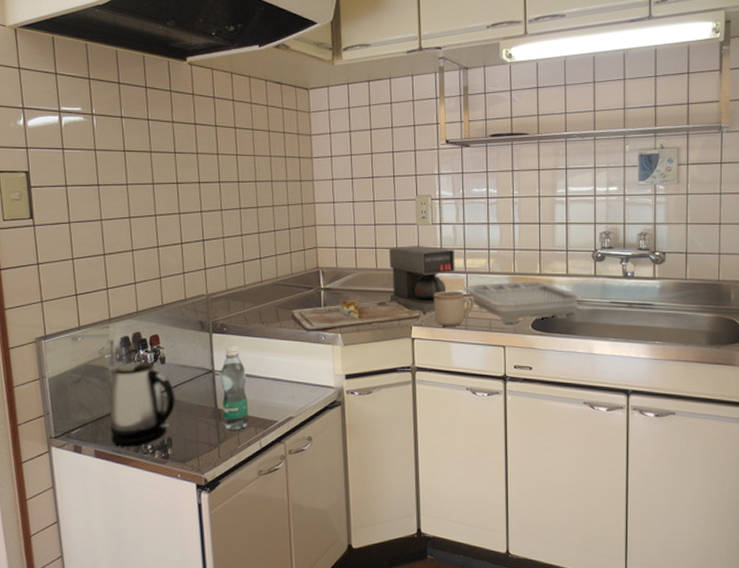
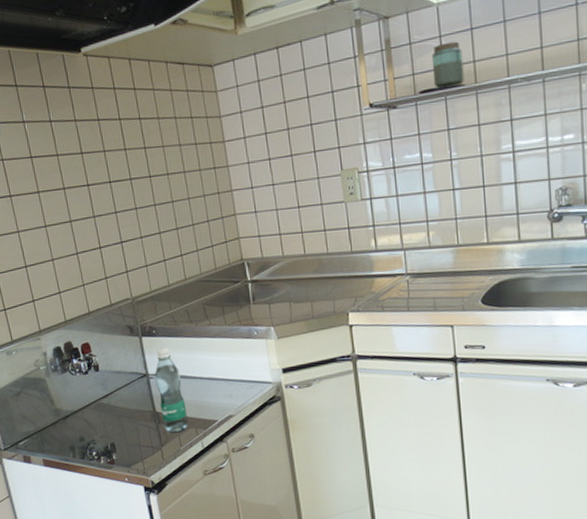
kettle: present [109,361,175,446] -> none [47,370,114,454]
cutting board: present [292,300,420,332] -> none [220,287,356,327]
coffee maker: present [388,245,455,315] -> none [316,224,391,299]
mug: present [433,290,475,326] -> none [369,270,416,310]
dish rack: present [464,281,583,323] -> none [402,251,539,300]
peanut butter: none [502,96,530,134] -> present [431,41,465,88]

